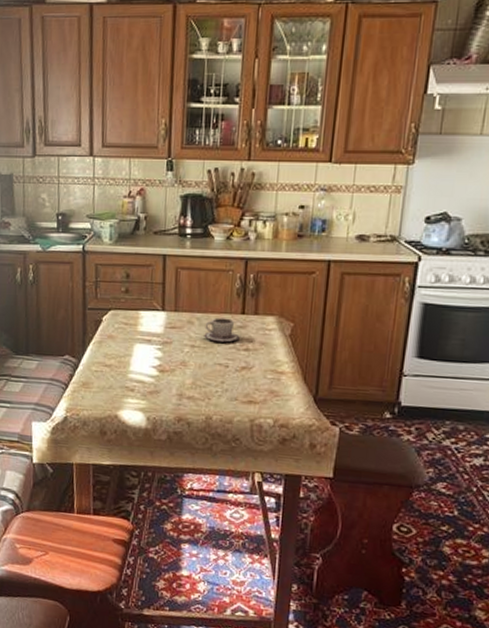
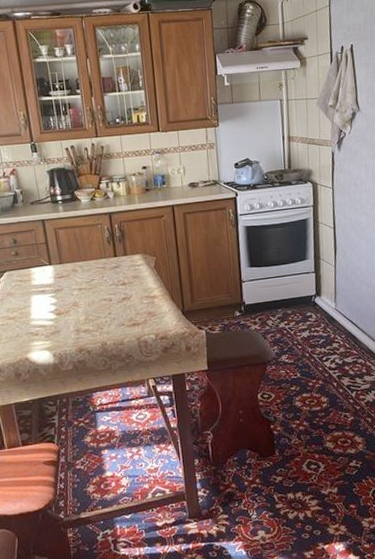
cup: present [204,317,240,343] -> none [87,262,117,283]

